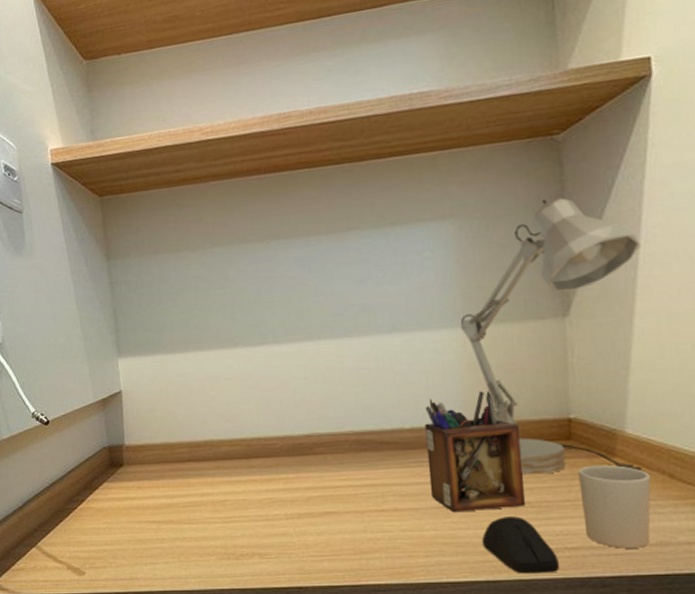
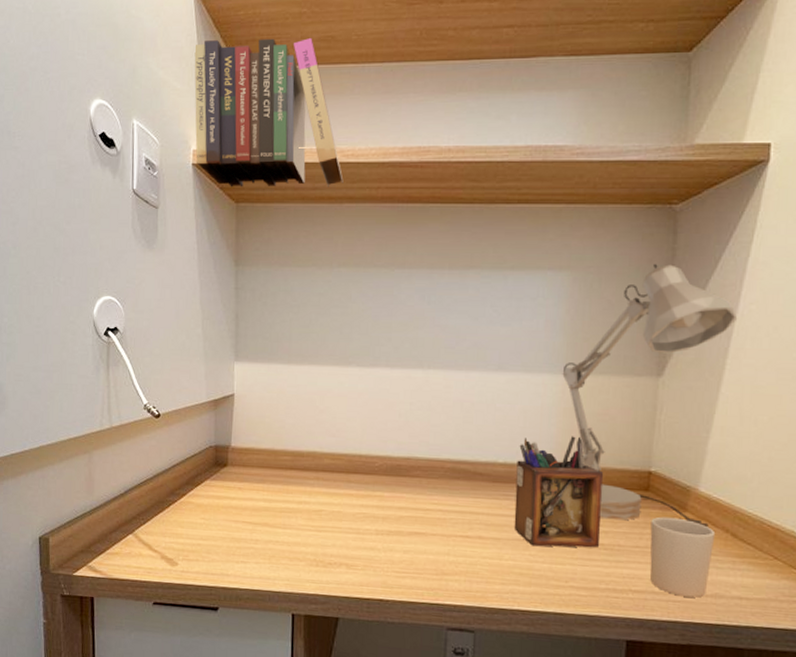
books: none [40,21,206,182] -> present [194,38,344,187]
computer mouse: present [482,516,560,574] -> none [555,555,623,612]

